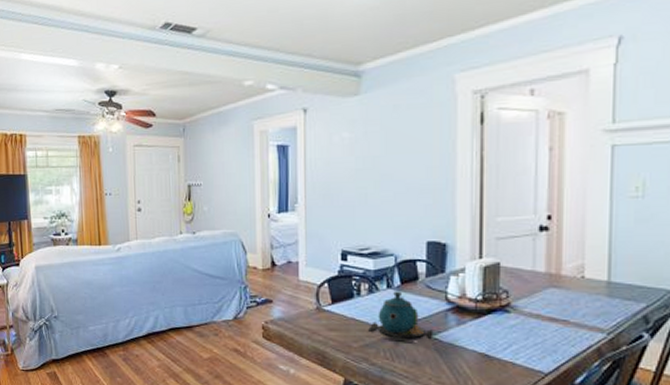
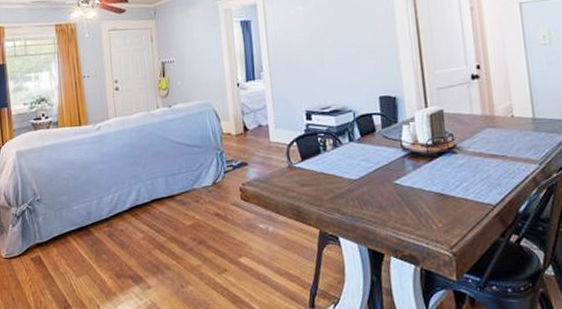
teapot: present [368,291,434,342] -> none [336,143,394,189]

